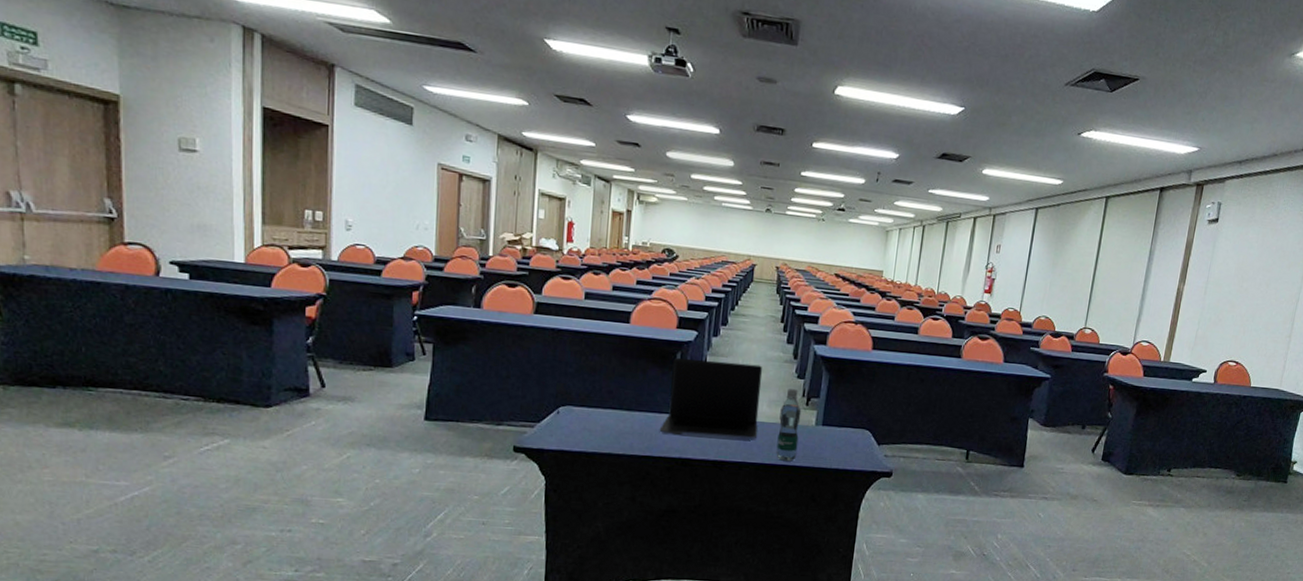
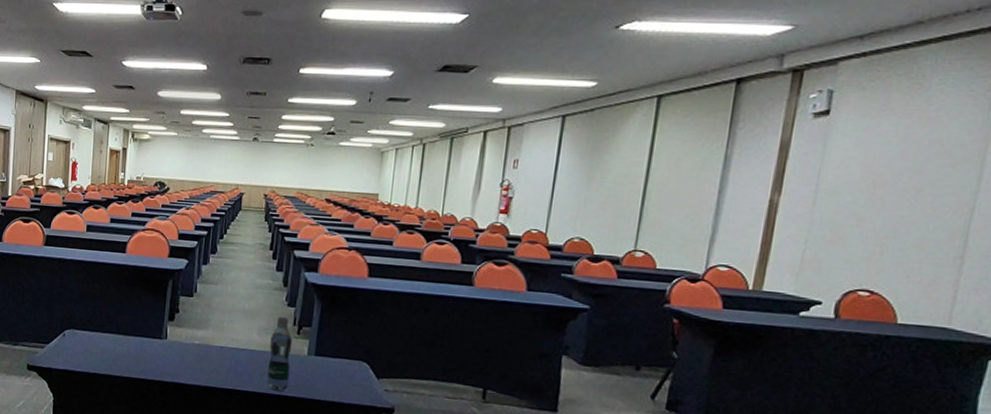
laptop computer: present [659,358,763,440] -> none [153,286,252,368]

